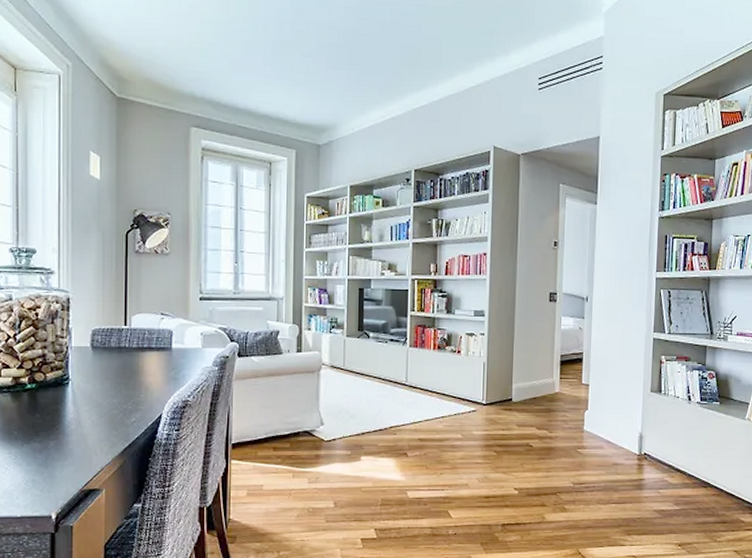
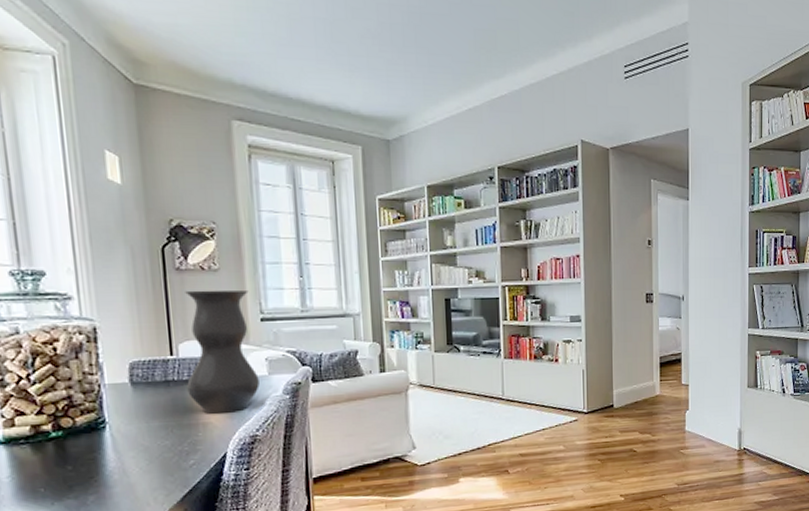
vase: none [135,270,194,380] -> present [185,290,260,415]

